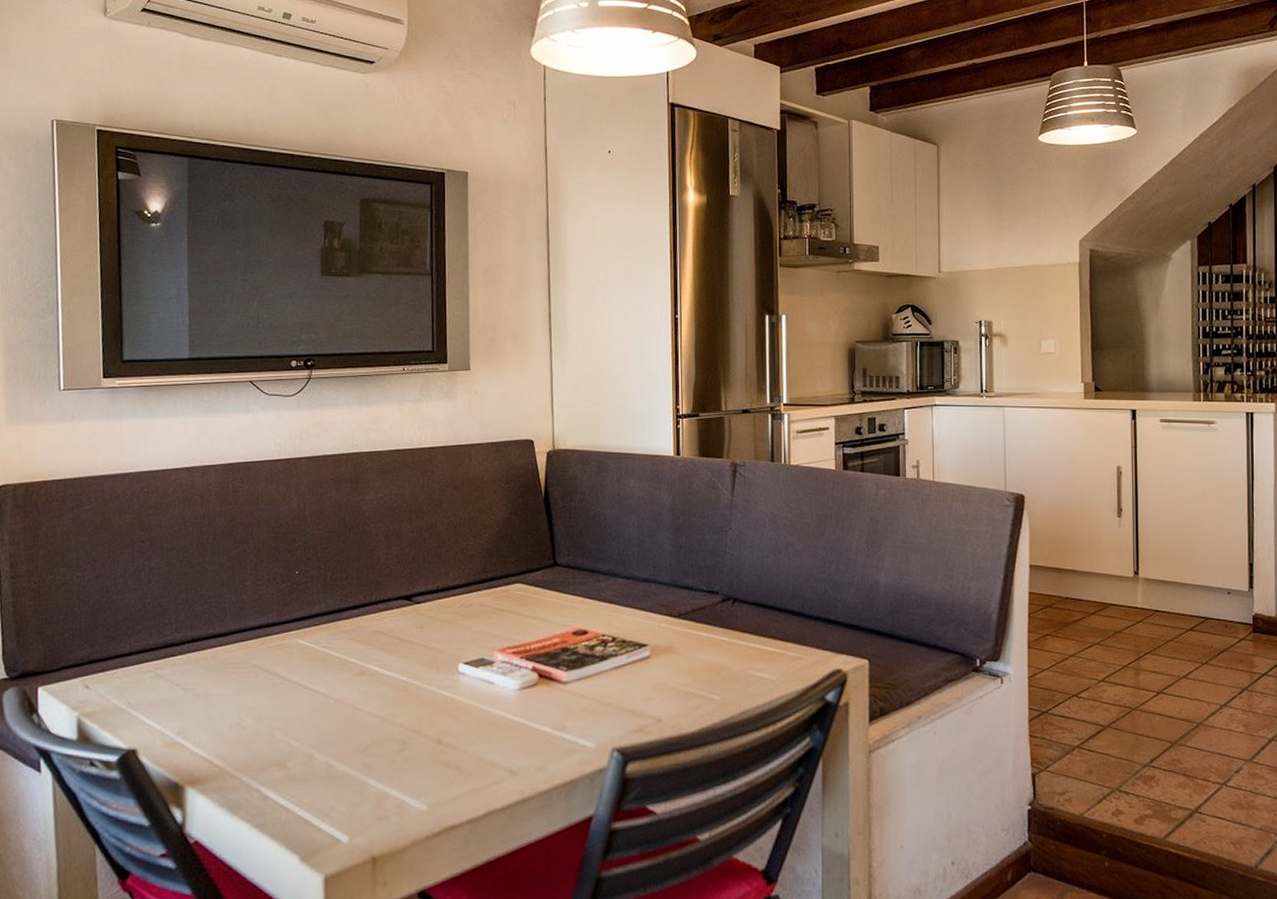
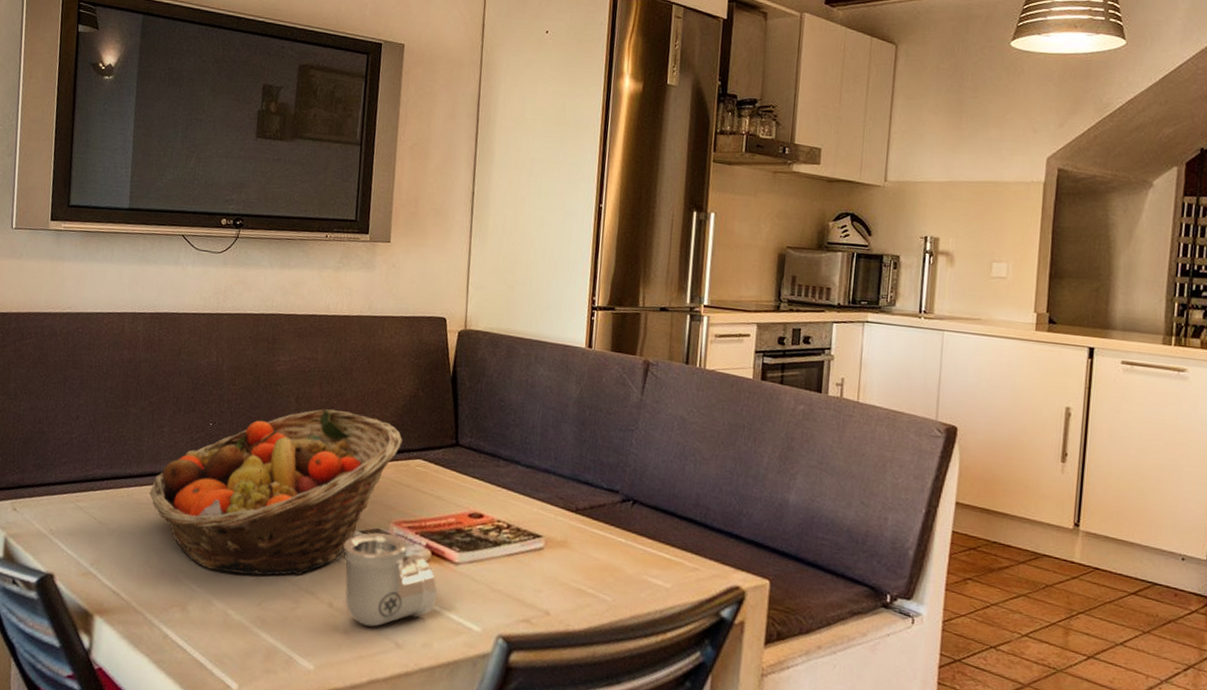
fruit basket: none [236,543,499,723] -> present [150,409,403,576]
pipe fitting: none [448,661,548,758] -> present [343,532,437,627]

